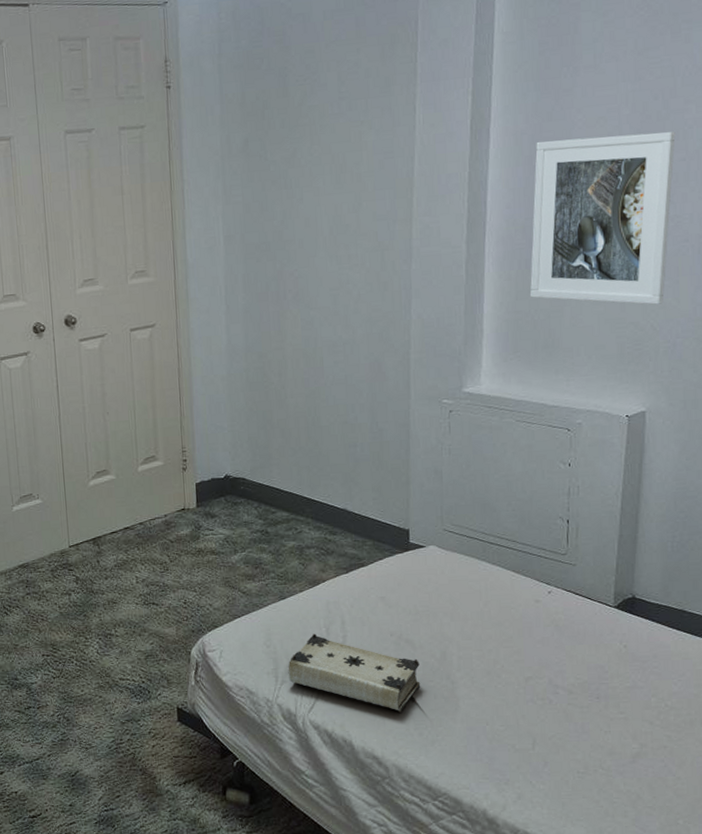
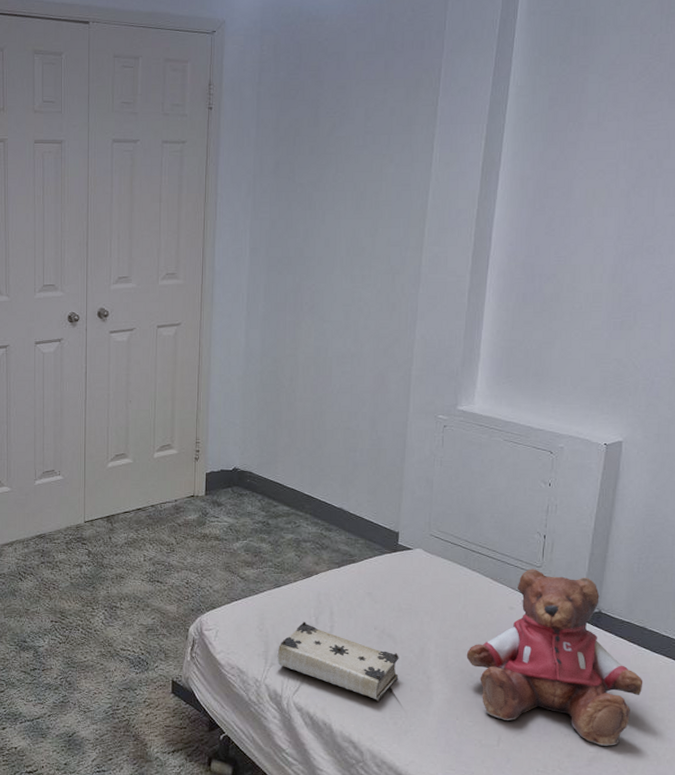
teddy bear: none [492,557,686,740] -> present [466,569,643,746]
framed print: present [529,131,676,305] -> none [524,187,667,344]

